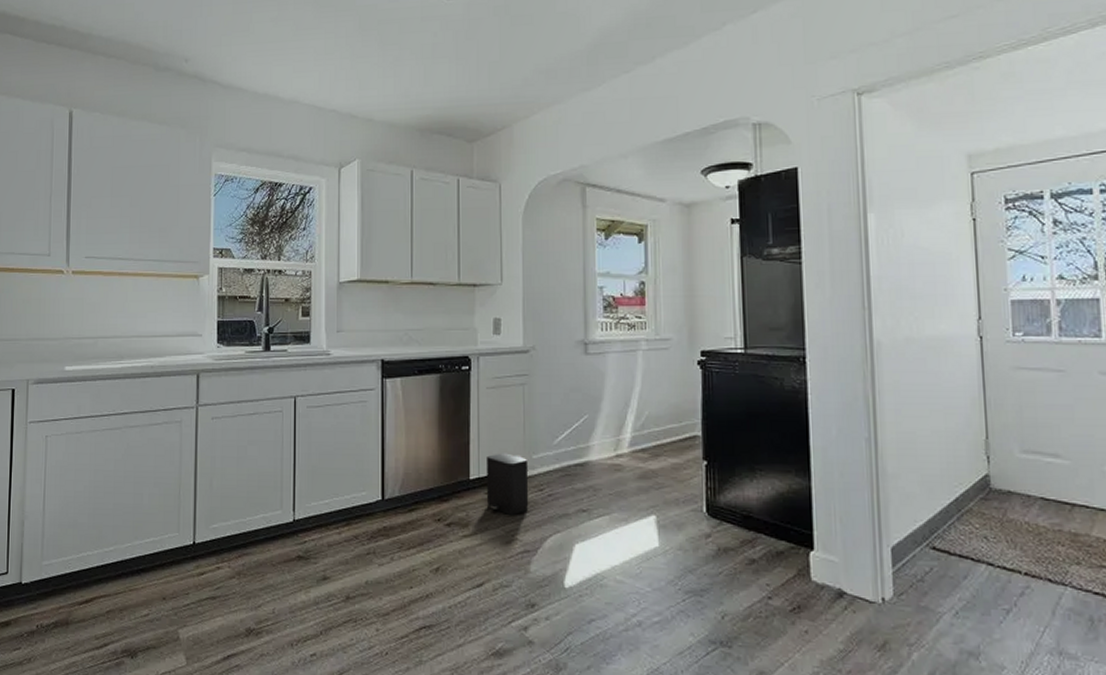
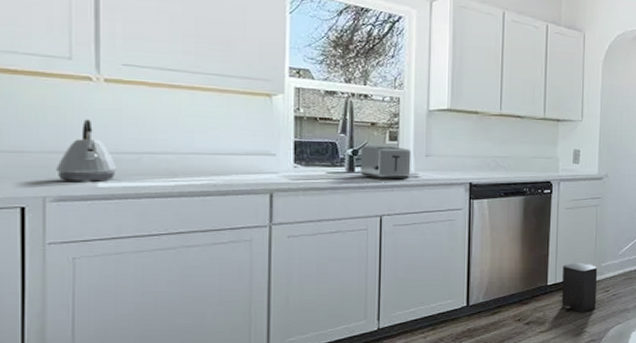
kettle: none [36,308,79,366] -> present [55,119,117,183]
toaster: none [275,323,323,359] -> present [359,146,411,181]

